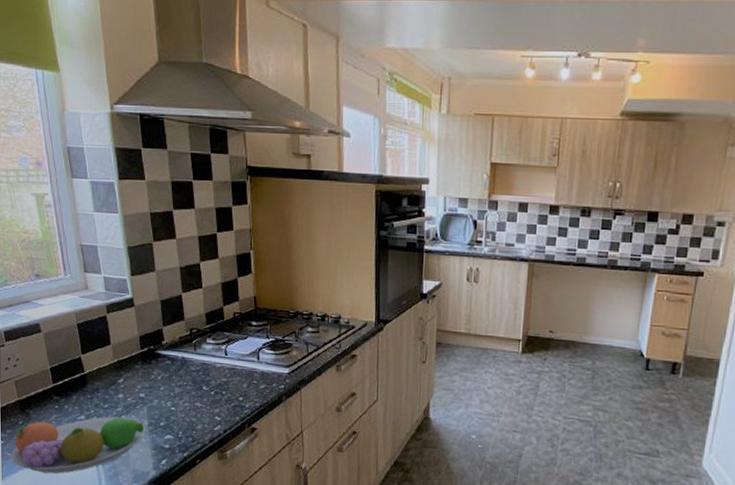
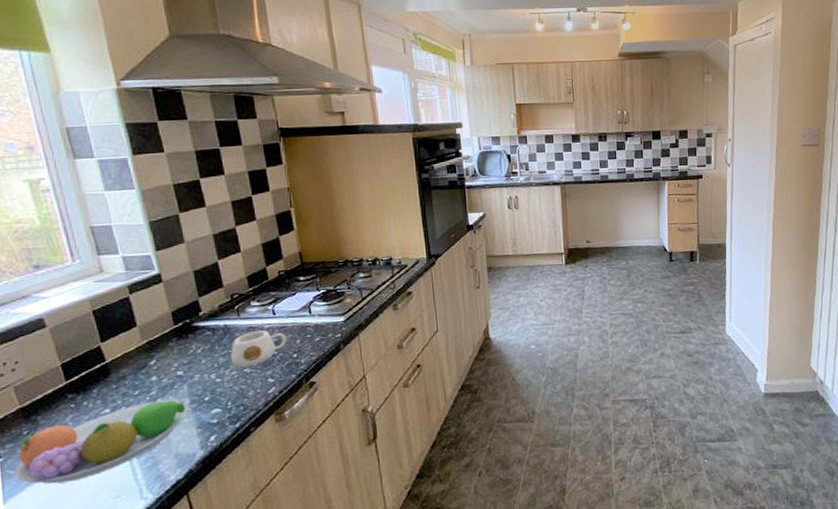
mug: none [185,367,235,402] -> present [231,330,287,368]

